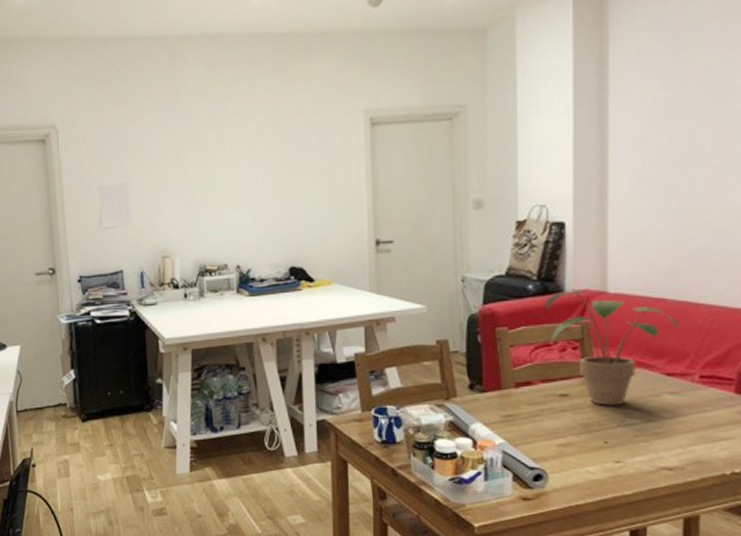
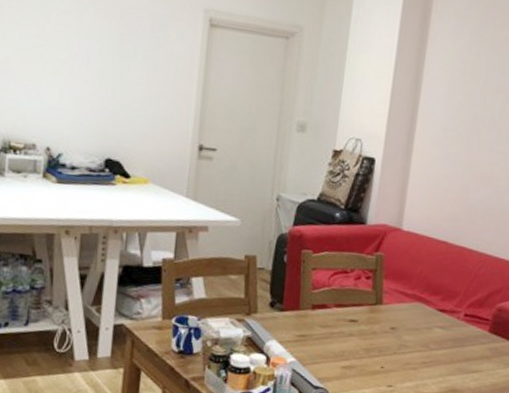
potted plant: present [545,288,679,406] -> none [348,221,455,335]

